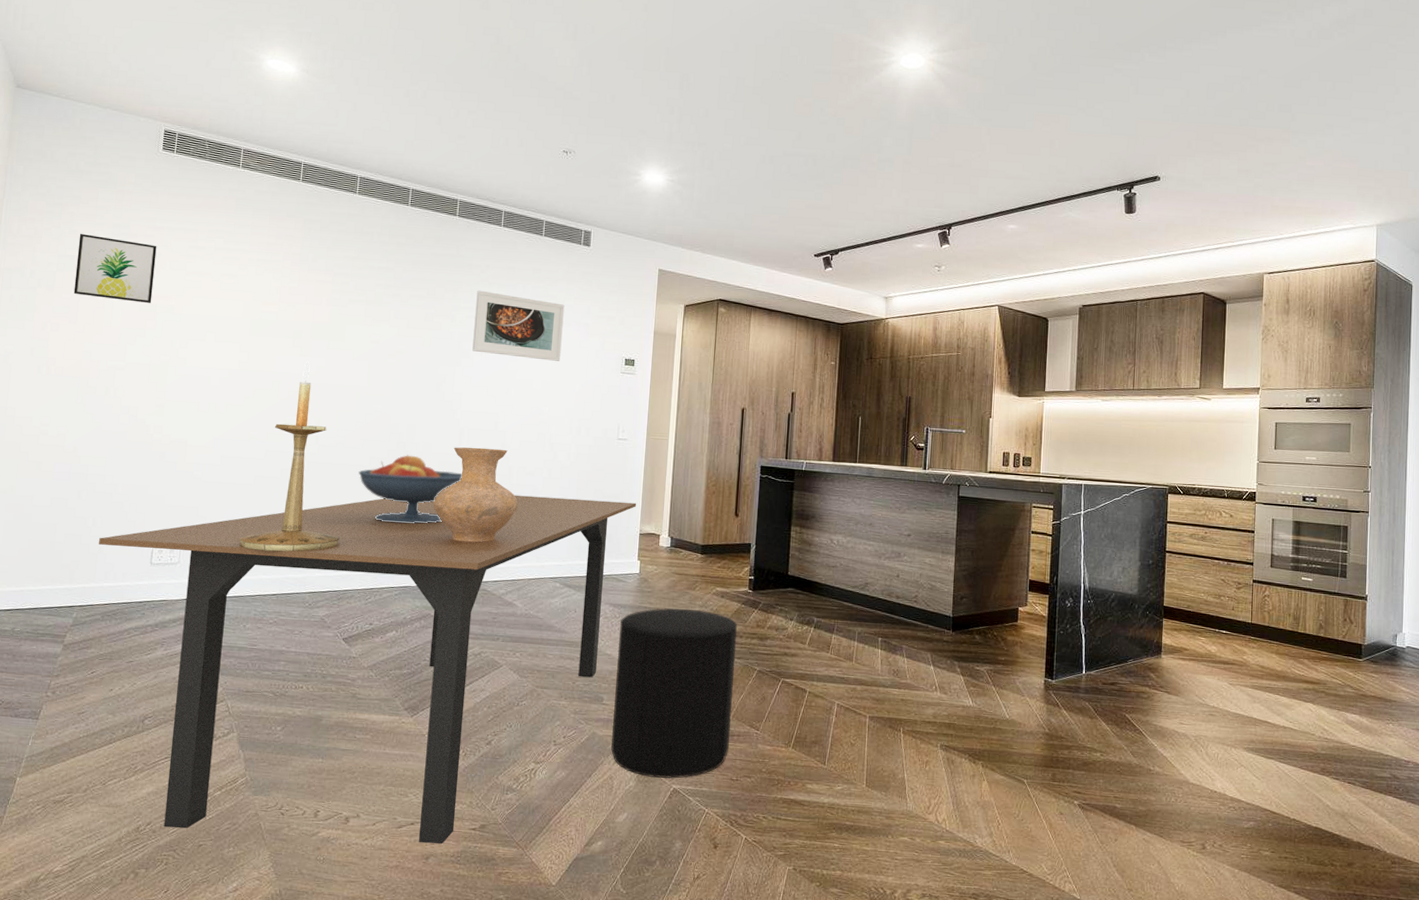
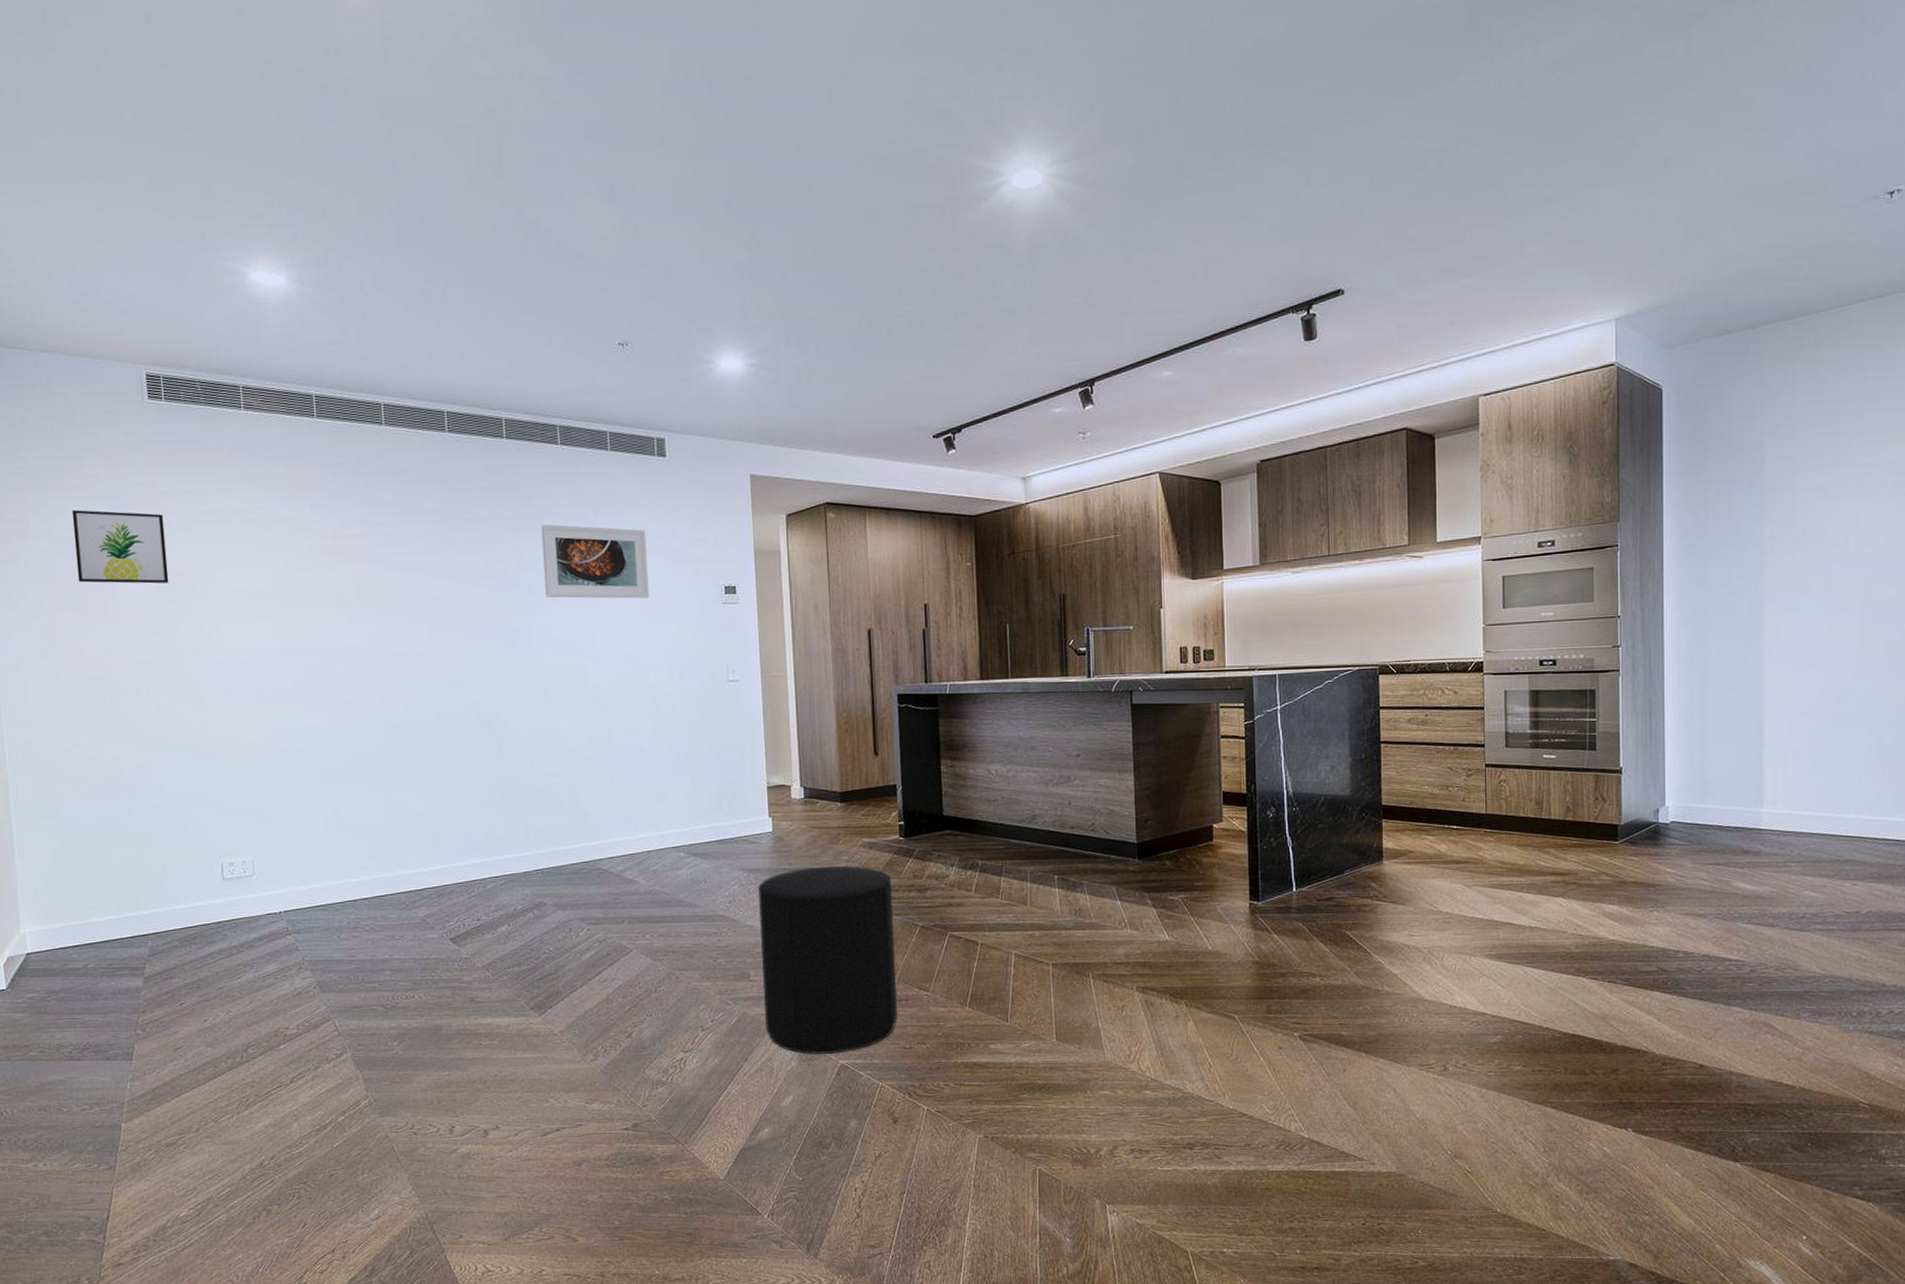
dining table: present [99,495,637,844] -> none [161,752,760,1160]
candlestick: present [238,361,340,552] -> none [315,630,428,852]
fruit bowl: present [358,455,462,524] -> none [437,725,556,805]
vase: present [433,447,518,543] -> none [528,707,624,818]

